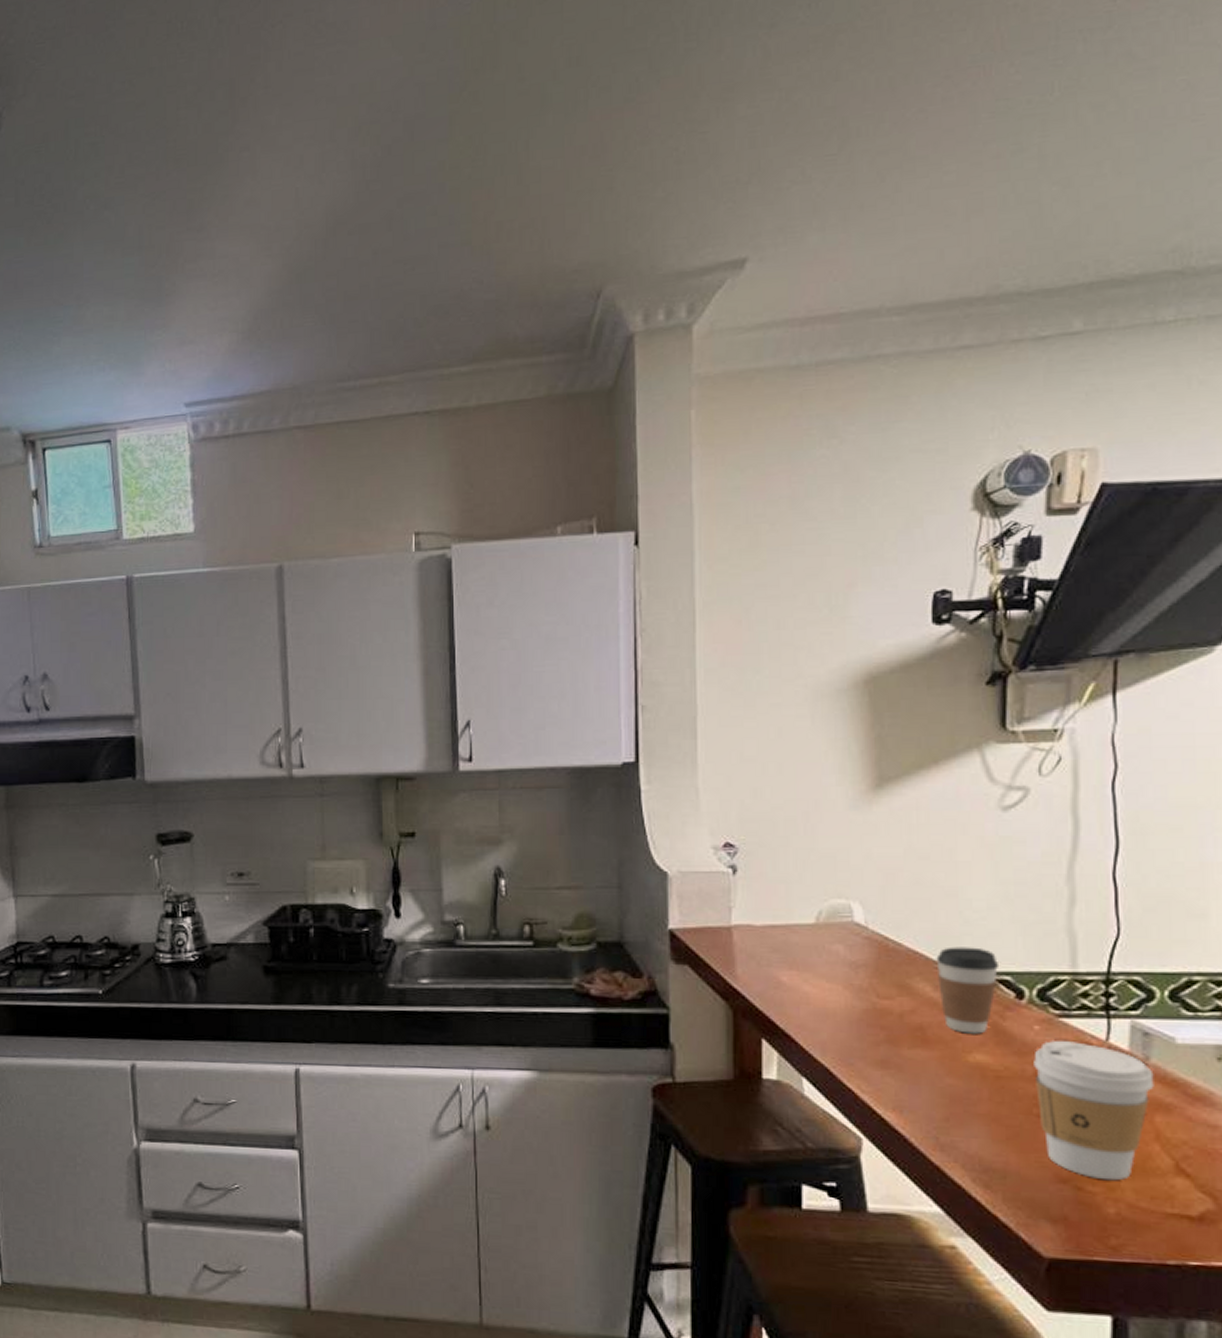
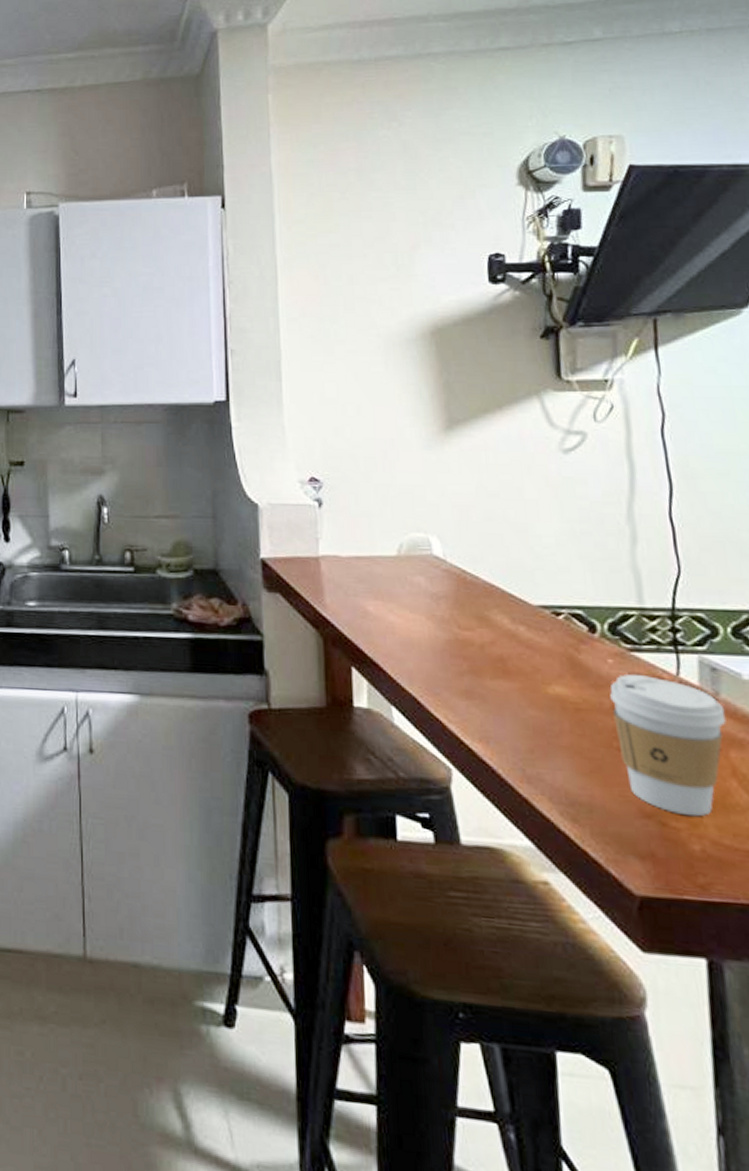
coffee cup: present [936,947,1000,1034] -> none [511,581,571,666]

